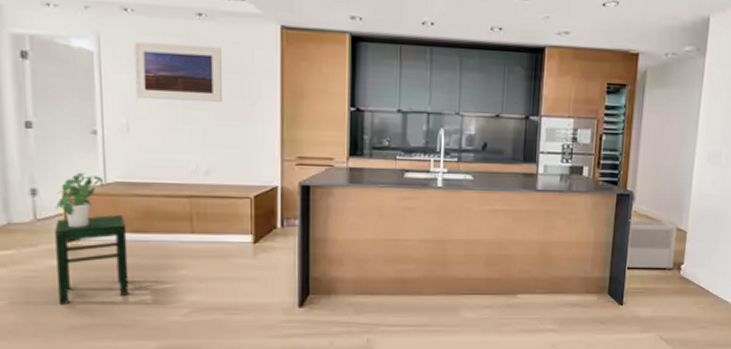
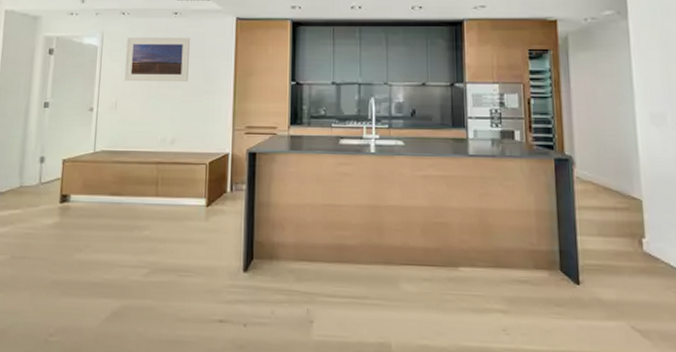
potted plant: present [55,172,103,228] -> none [56,143,93,191]
stool: present [55,215,129,304] -> none [47,179,106,260]
air purifier: present [626,220,678,271] -> none [572,186,633,245]

